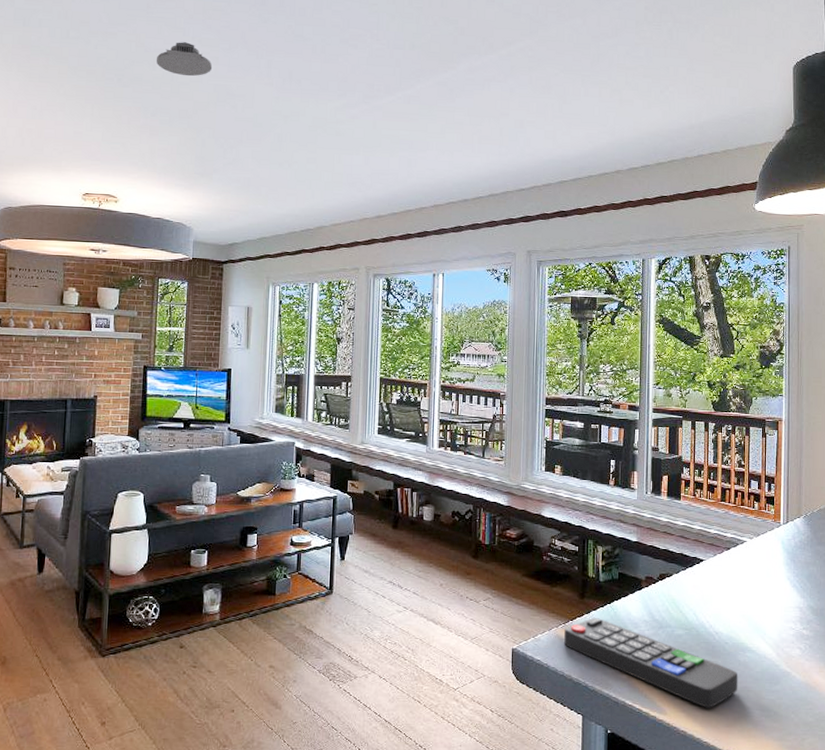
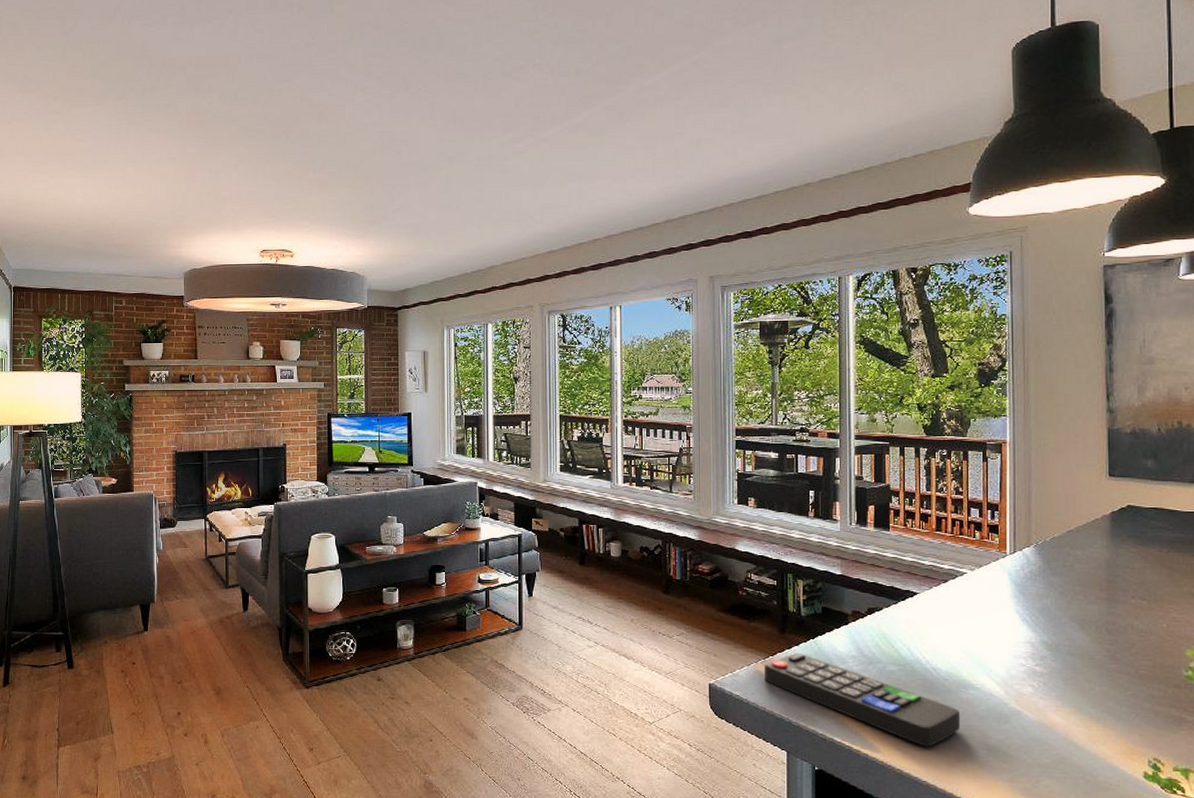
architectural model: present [156,42,213,77] -> none [321,92,376,126]

